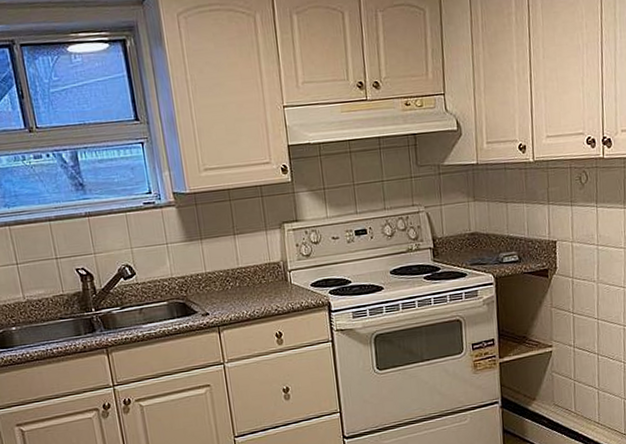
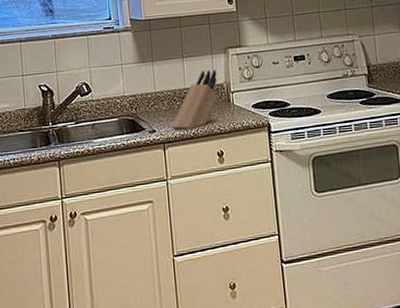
knife block: none [226,247,274,312] -> present [172,70,218,130]

